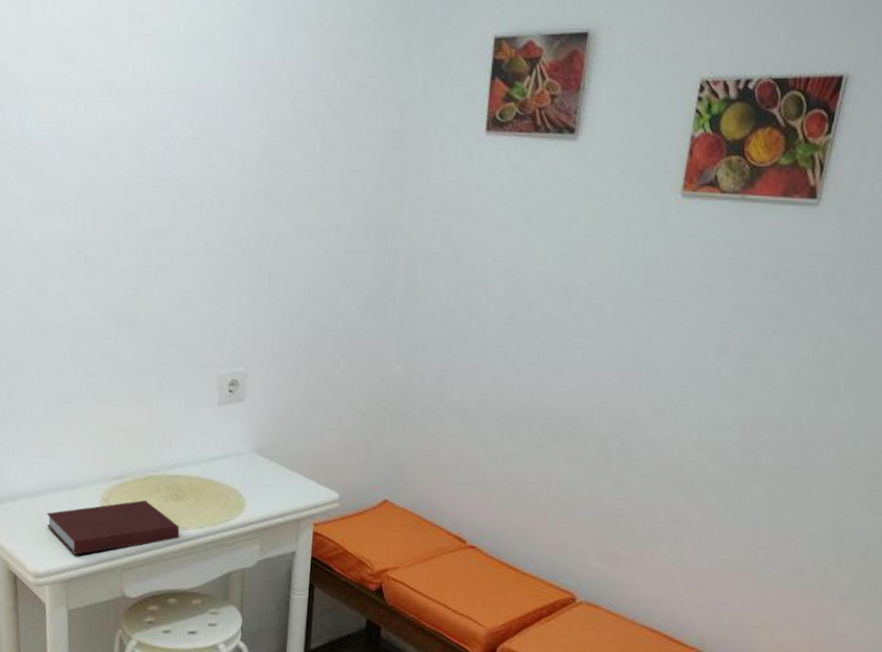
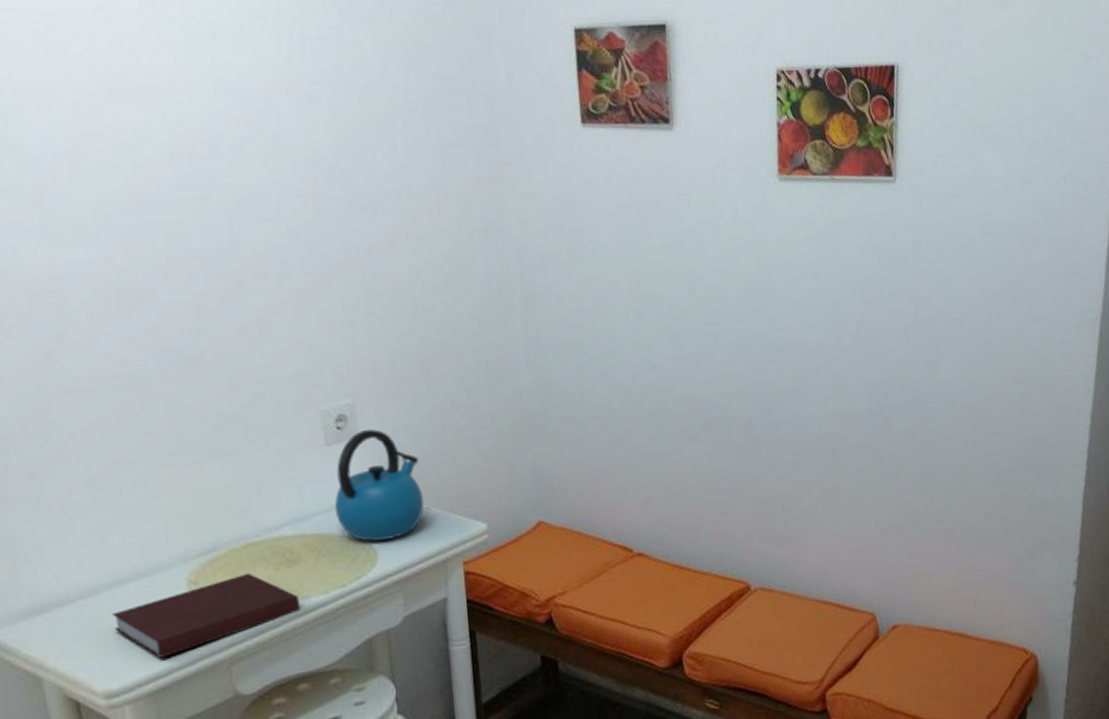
kettle: none [218,395,291,493] -> present [335,429,424,541]

